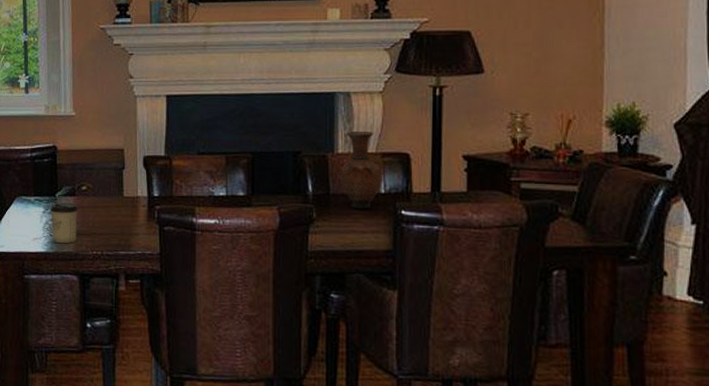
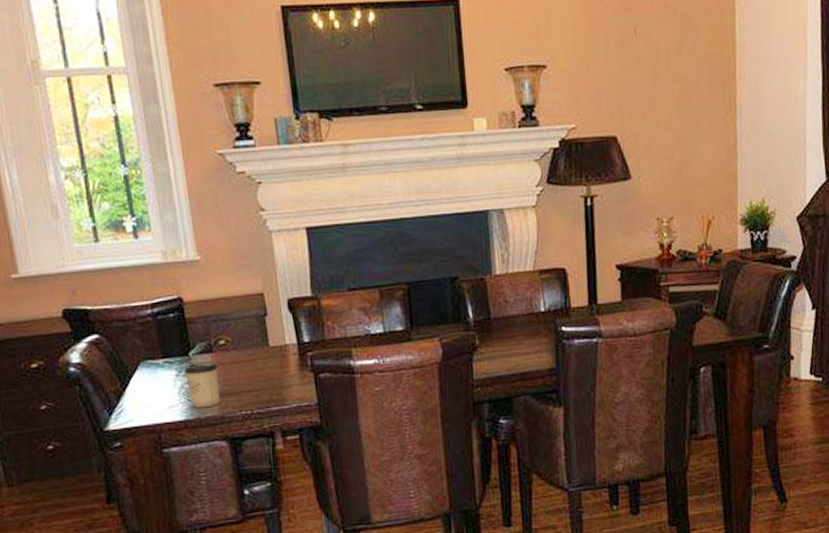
vase: present [340,131,382,210] -> none [499,249,541,331]

